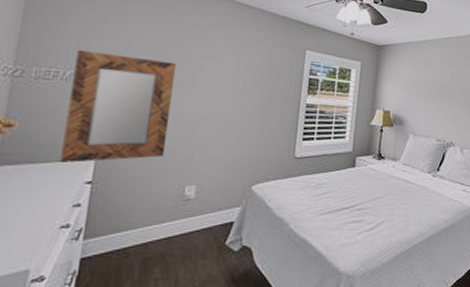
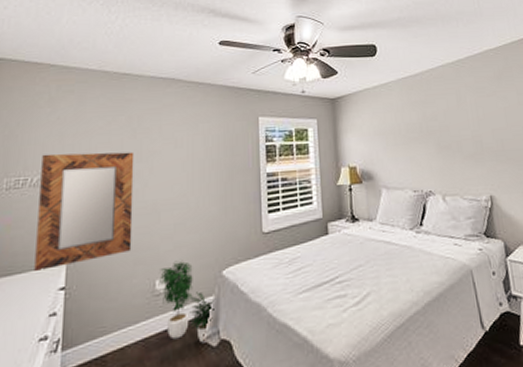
potted plant: none [189,171,243,247] -> present [160,260,216,343]

